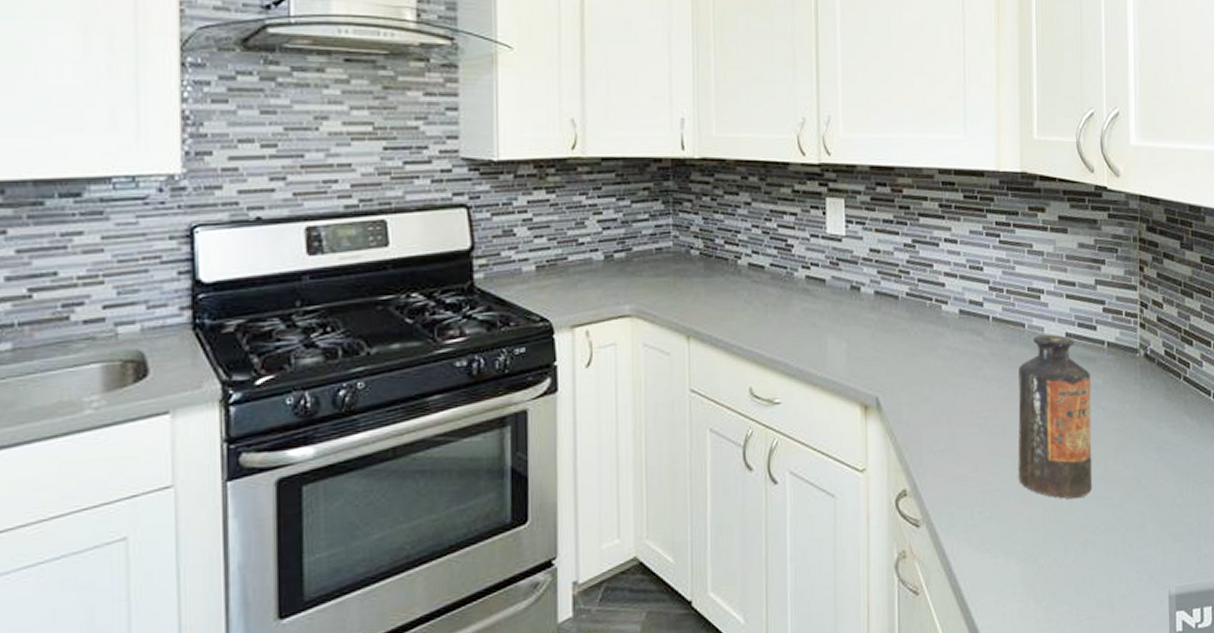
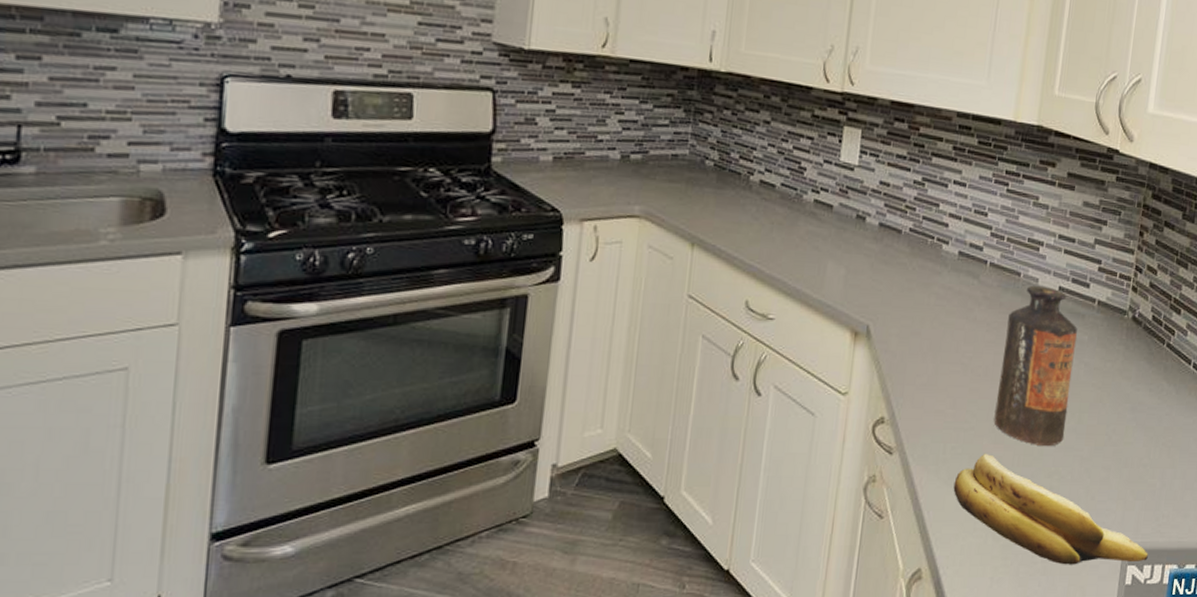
banana: none [986,513,1196,620] -> present [953,453,1148,565]

